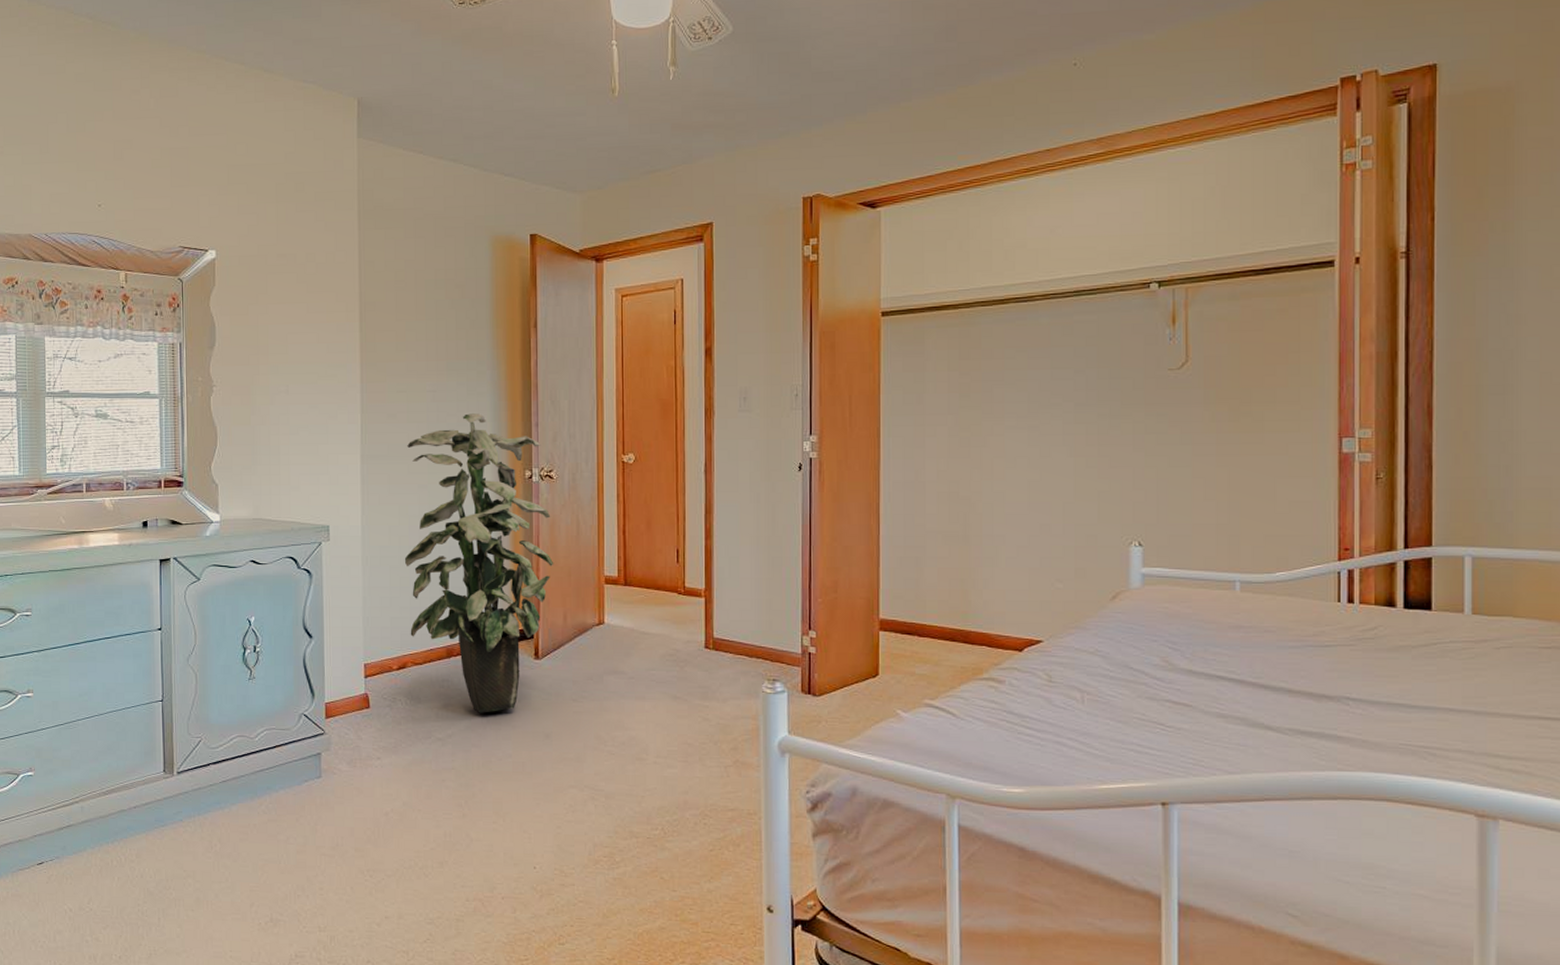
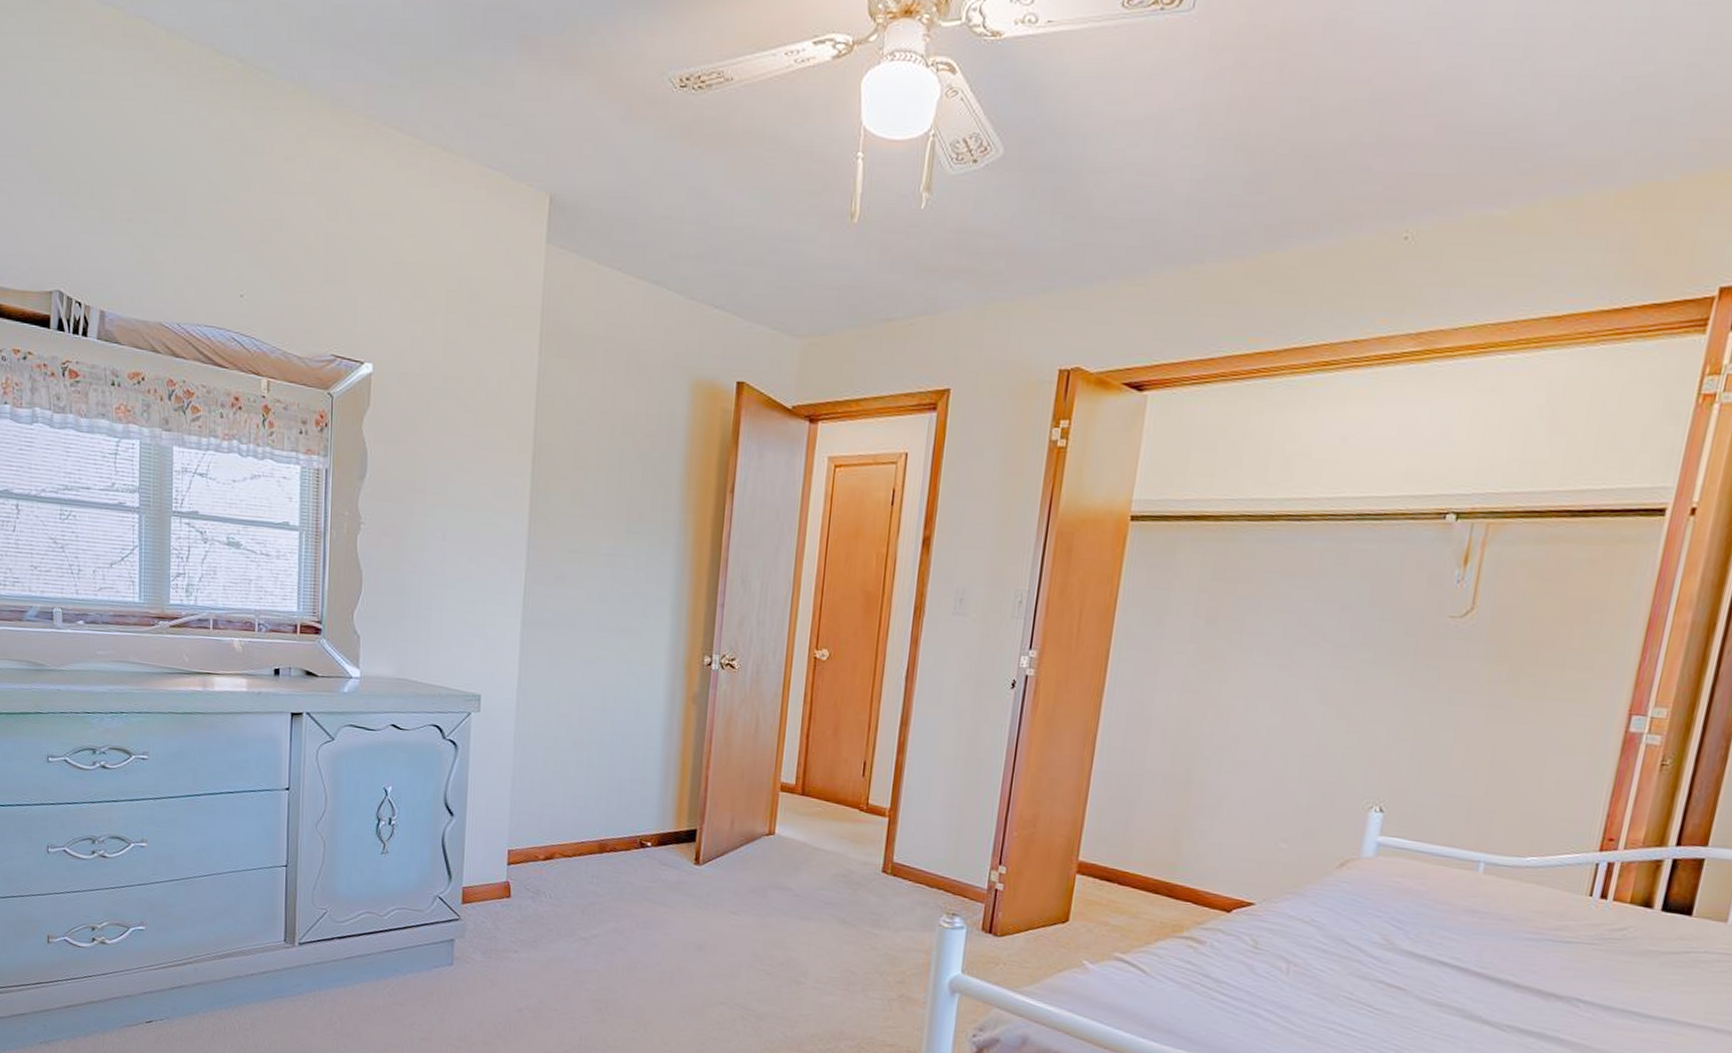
indoor plant: present [404,413,554,713] -> none [561,584,728,917]

